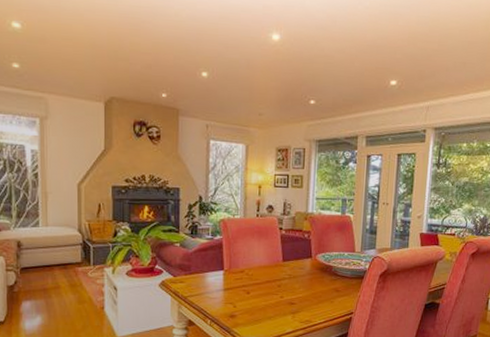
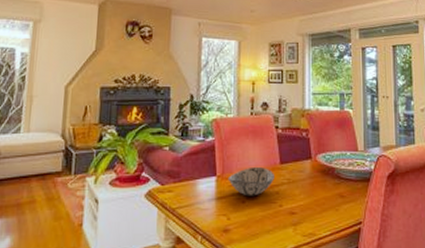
decorative bowl: none [234,263,277,289] -> present [227,166,274,196]

